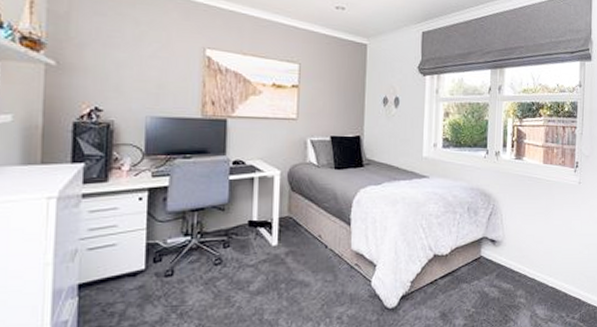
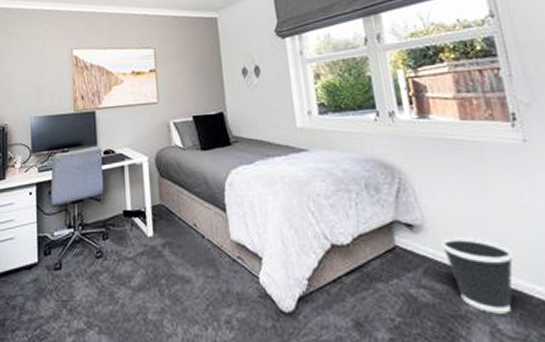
wastebasket: none [512,249,555,304] -> present [440,235,514,314]

